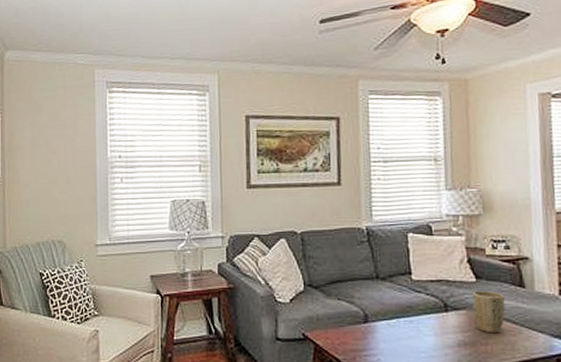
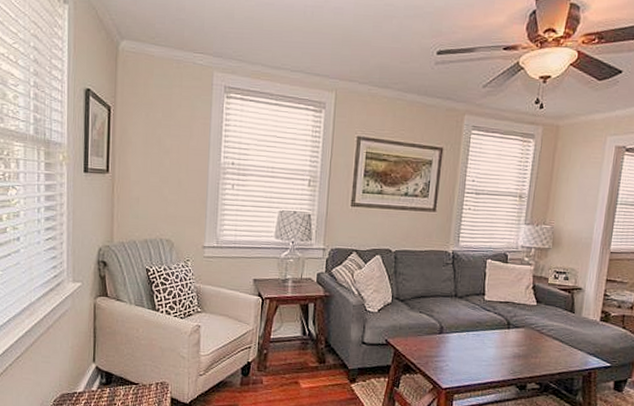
plant pot: present [472,291,506,334] -> none [530,313,557,349]

